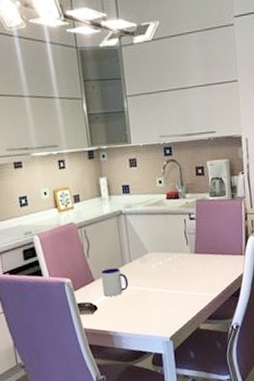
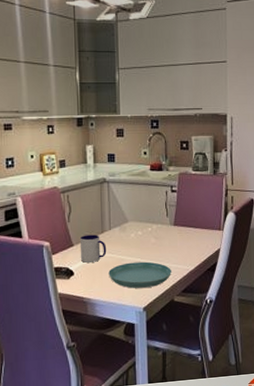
saucer: none [132,291,196,319] -> present [108,261,171,289]

